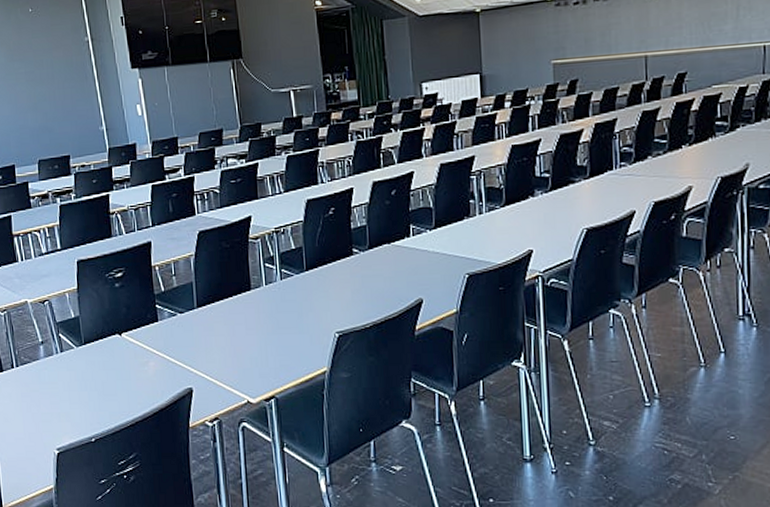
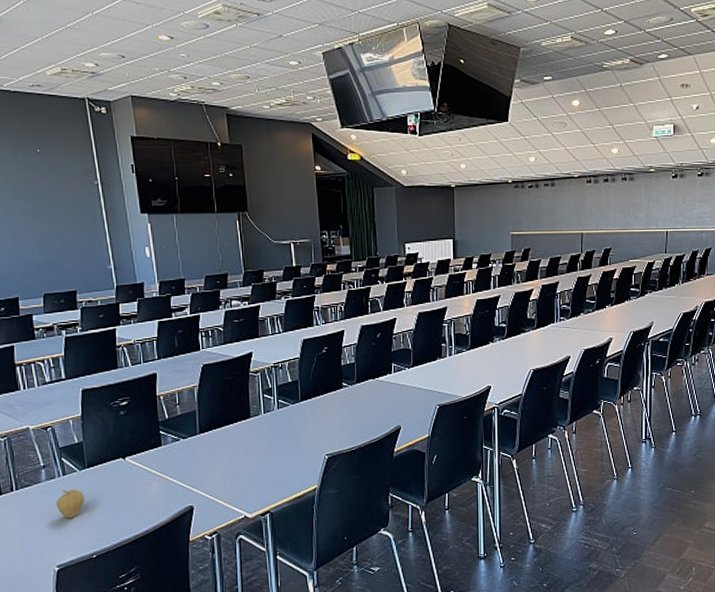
fruit: none [54,367,83,398] -> present [56,489,85,518]

